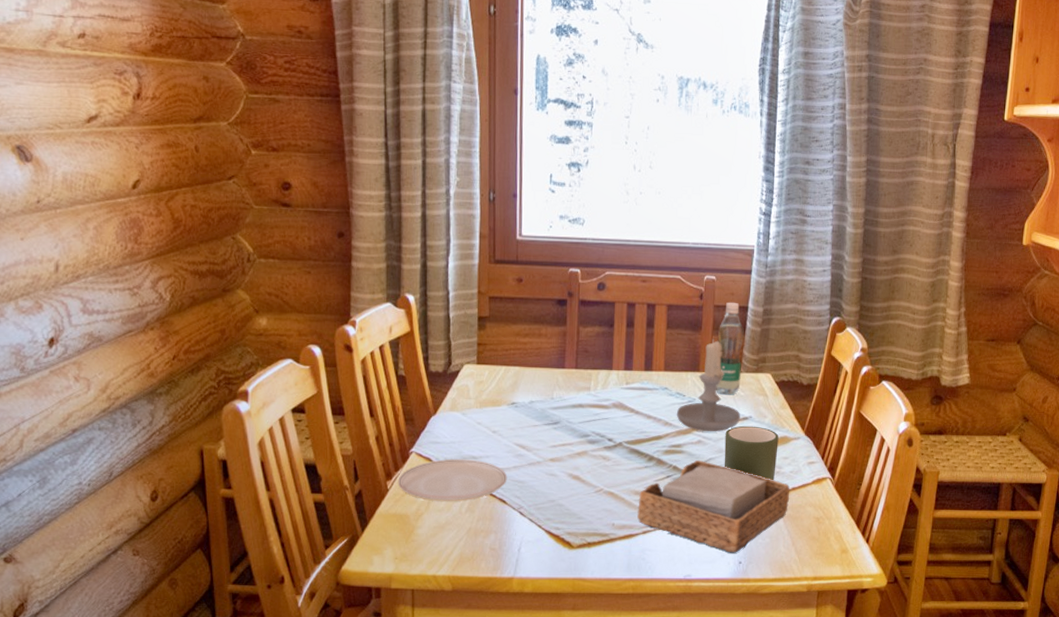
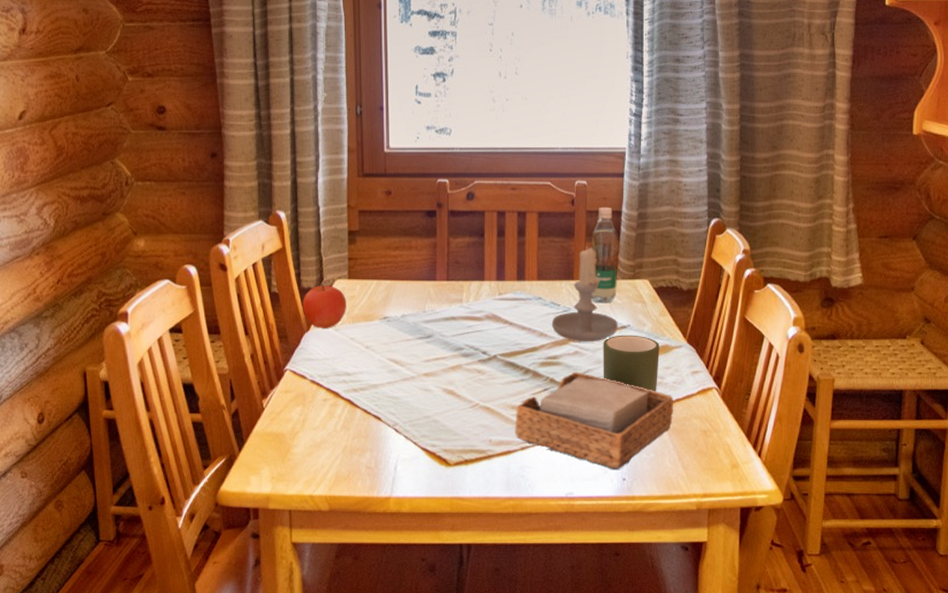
plate: present [397,458,508,502] -> none [273,375,382,420]
fruit: none [430,370,474,412] -> present [303,286,346,328]

